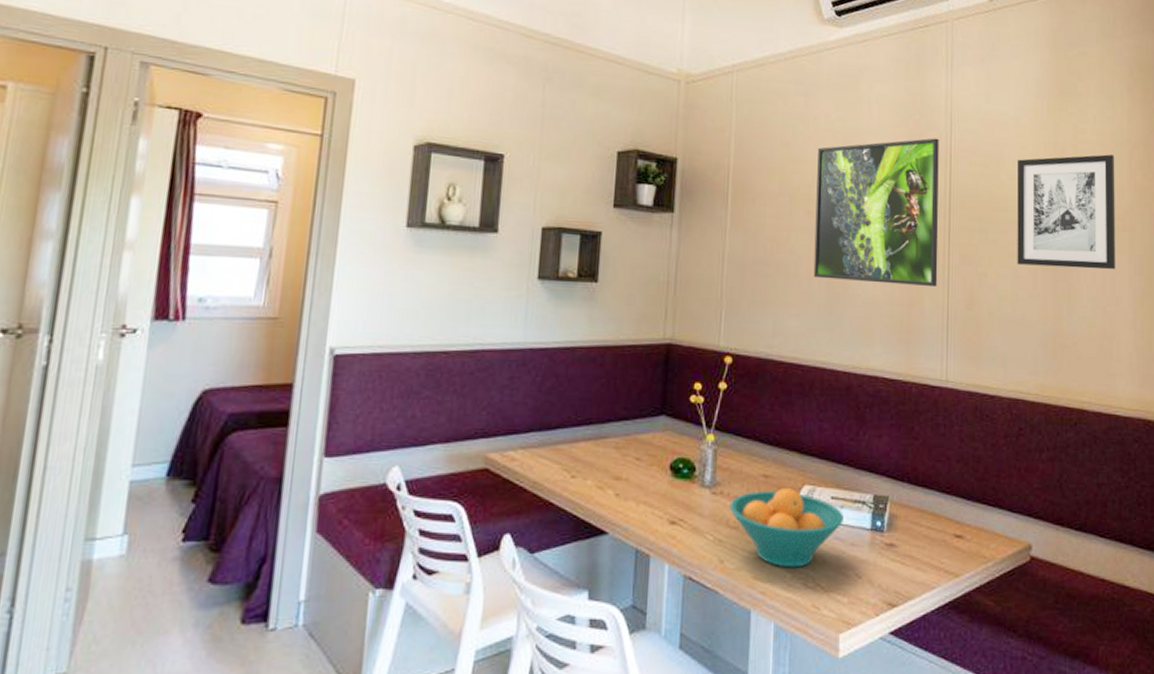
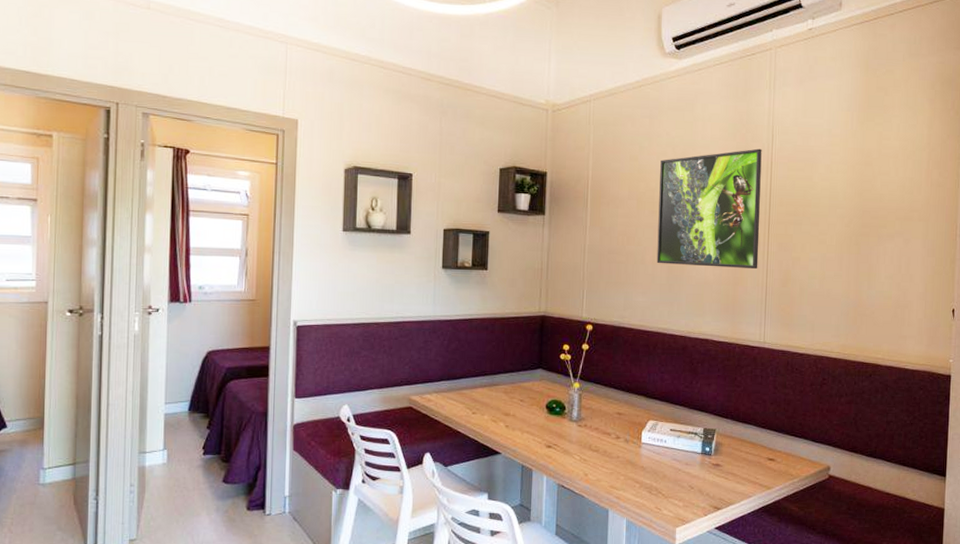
fruit bowl: present [729,487,845,568] -> none [591,422,681,480]
wall art: present [1017,154,1116,270] -> none [825,157,915,253]

